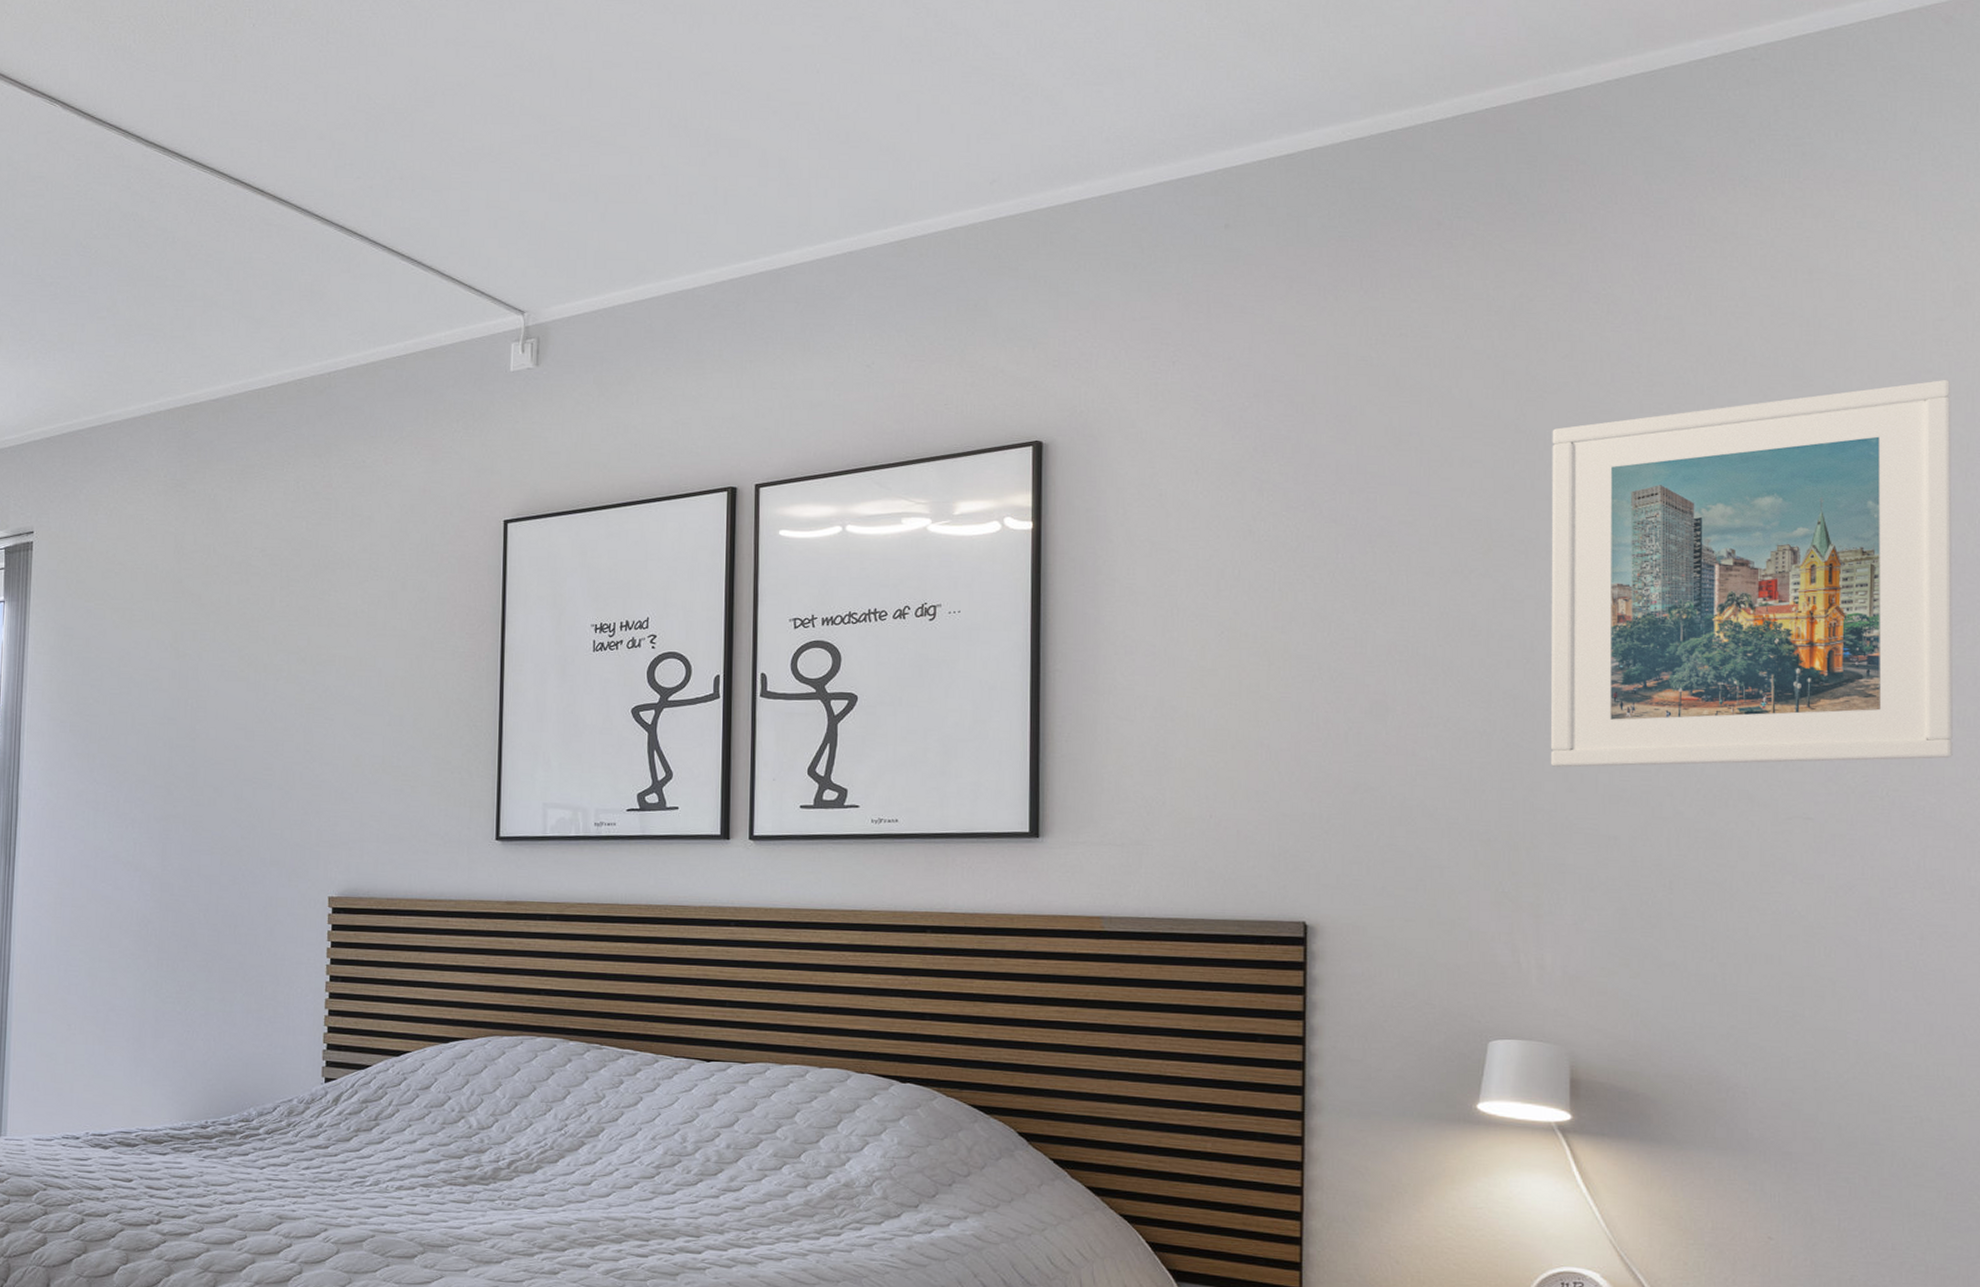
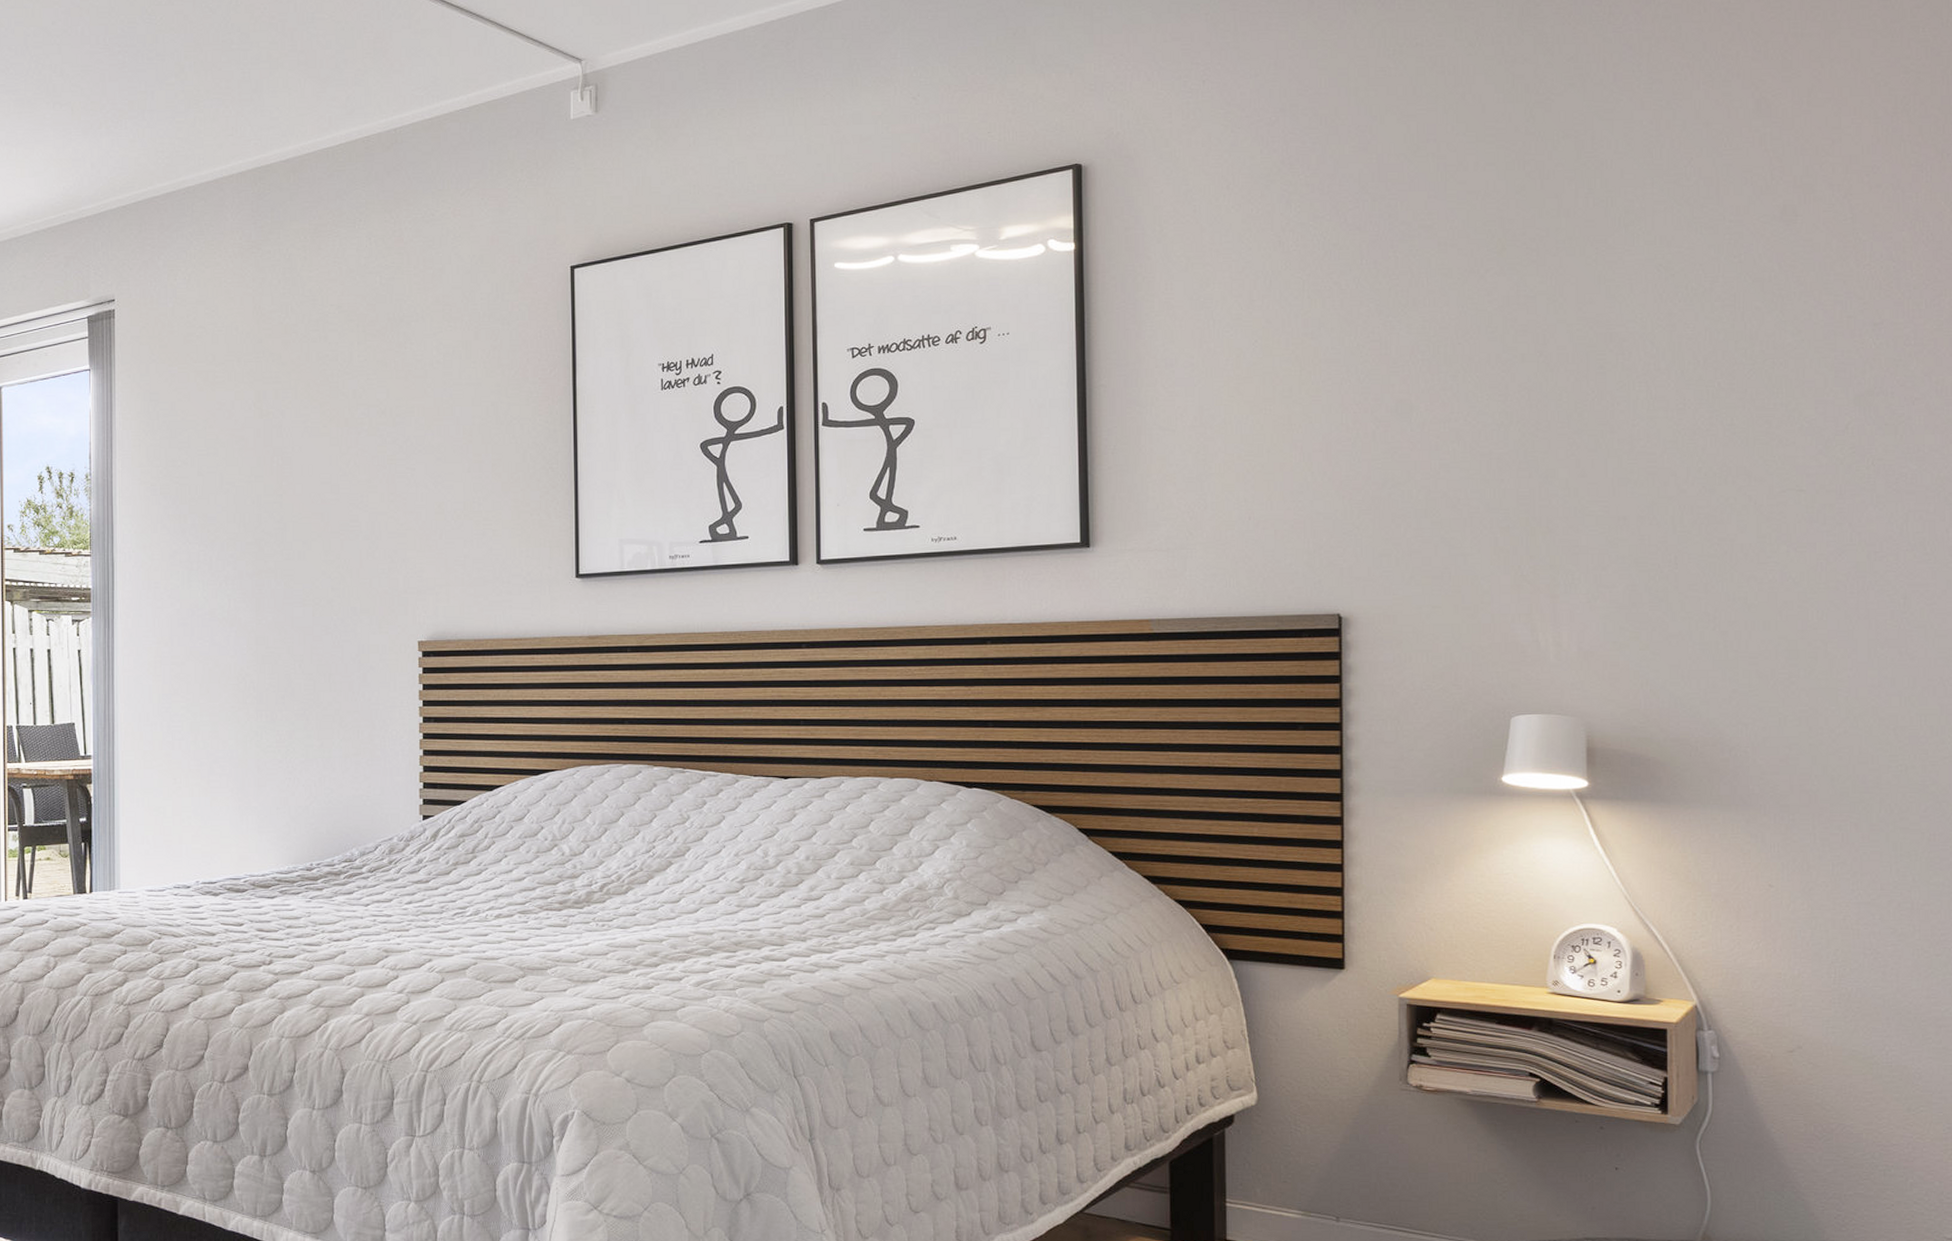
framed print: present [1550,379,1953,768] -> none [1559,64,1932,455]

